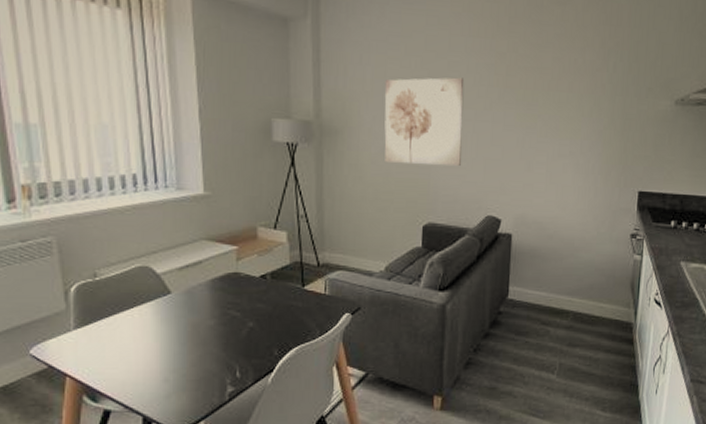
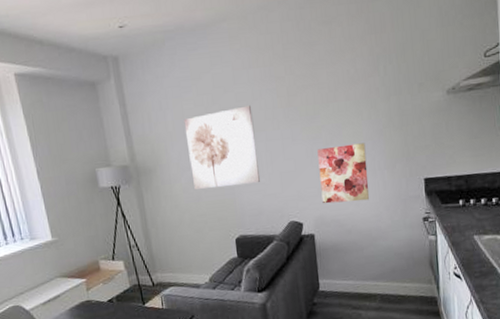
wall art: none [526,140,582,206] -> present [317,143,369,204]

